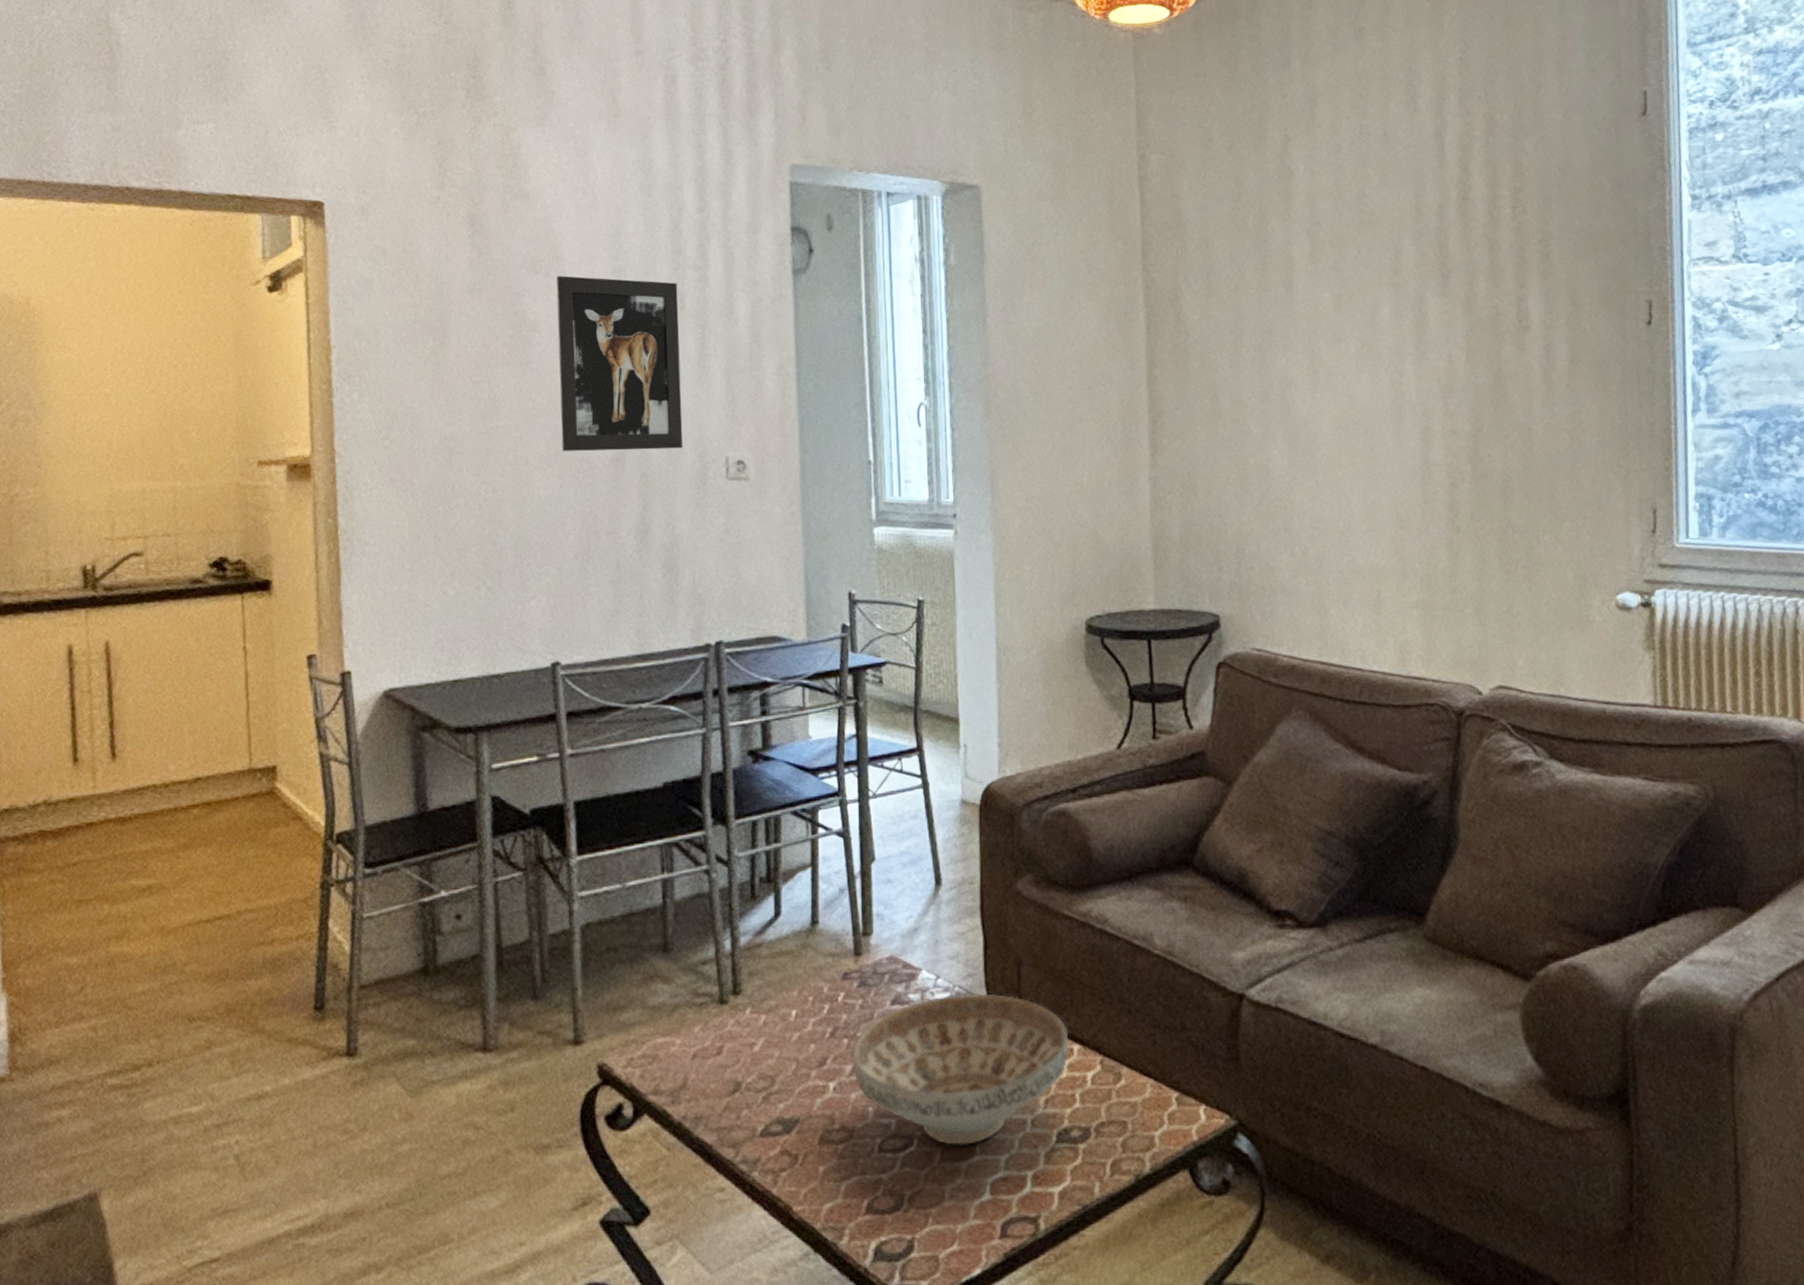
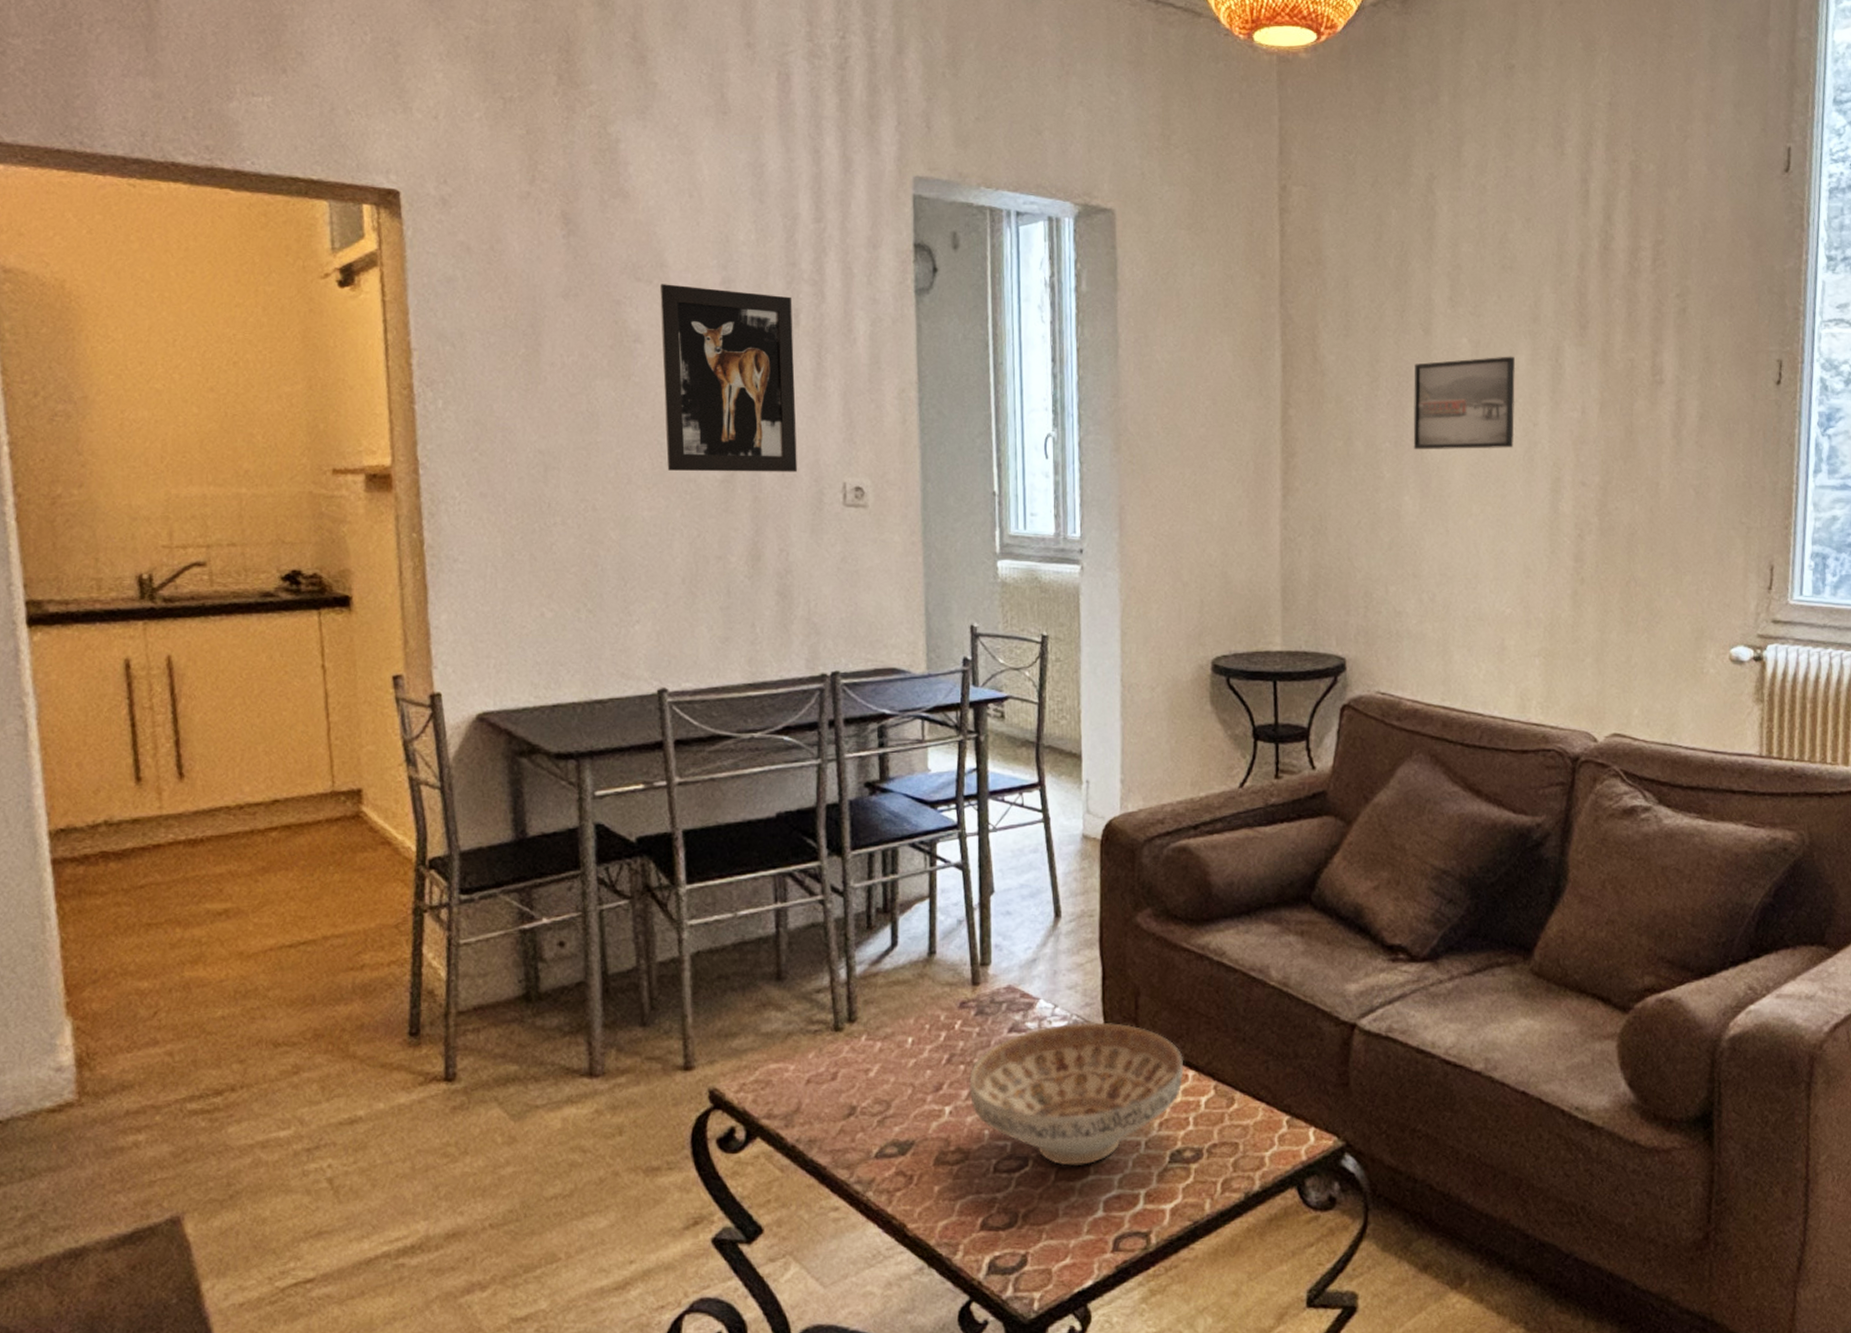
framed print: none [1277,308,1381,405] -> present [1413,356,1515,450]

